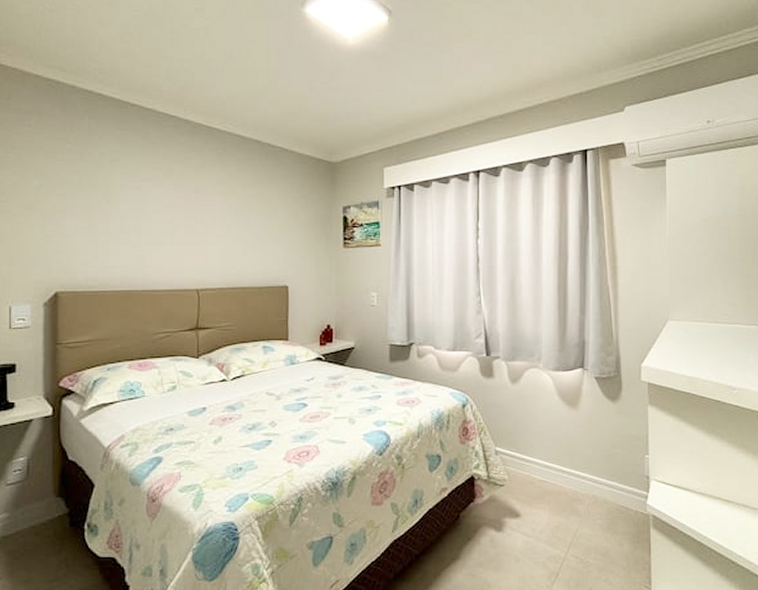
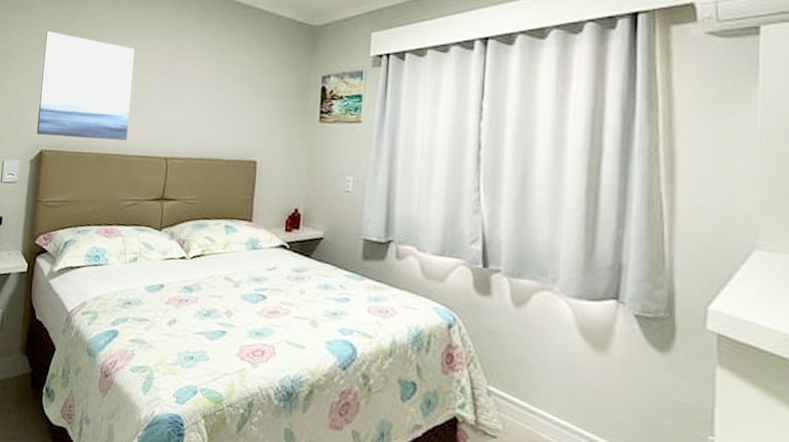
wall art: none [47,170,153,276] -> present [36,31,135,141]

